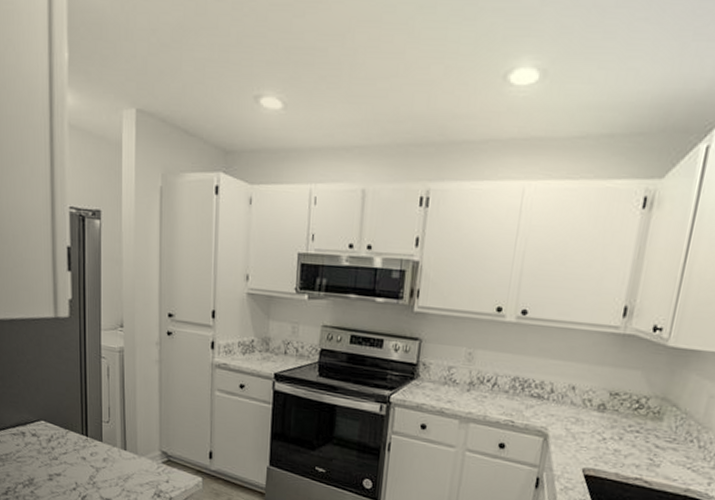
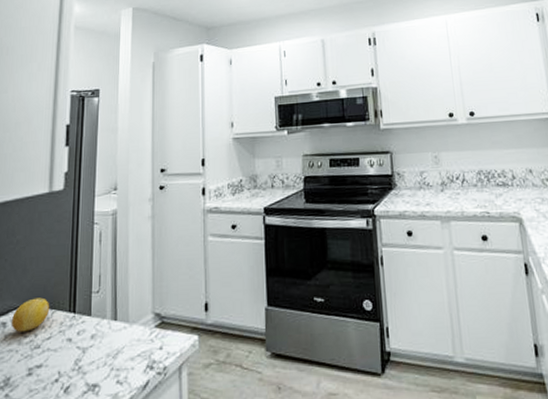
fruit: none [29,416,64,444] -> present [11,297,50,332]

